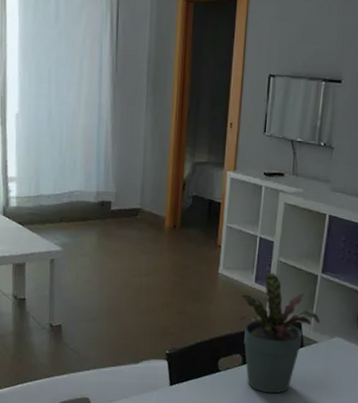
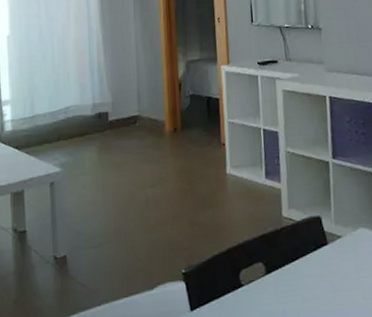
potted plant: present [238,273,321,394] -> none [253,165,341,305]

